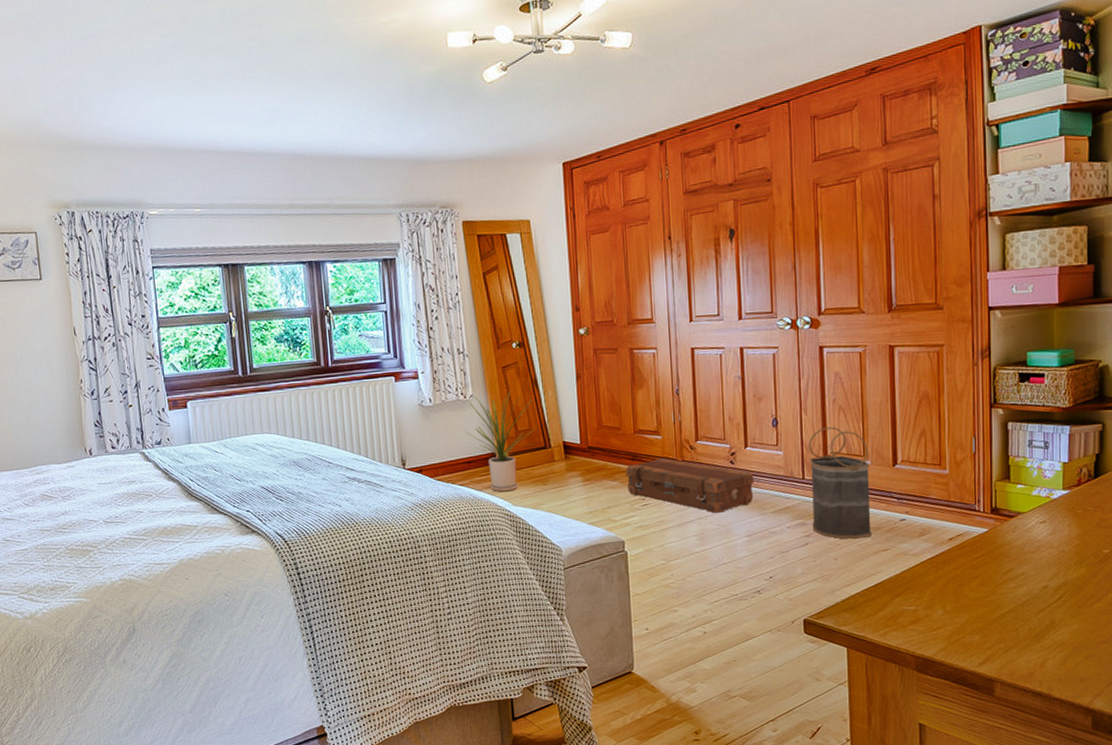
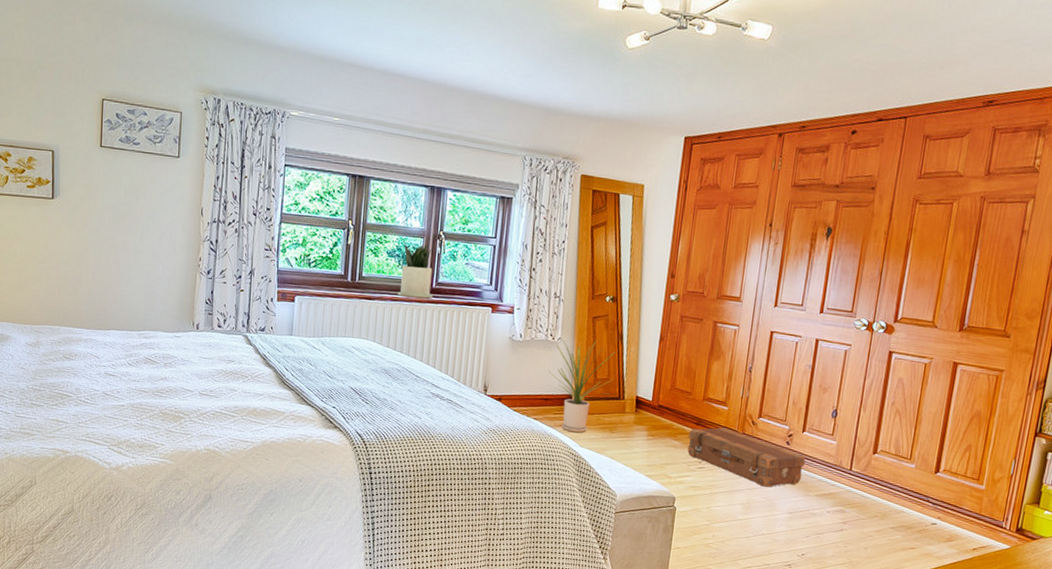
planter: none [291,323,331,383] -> present [397,243,433,300]
basket: present [809,427,873,539] -> none [850,426,916,534]

